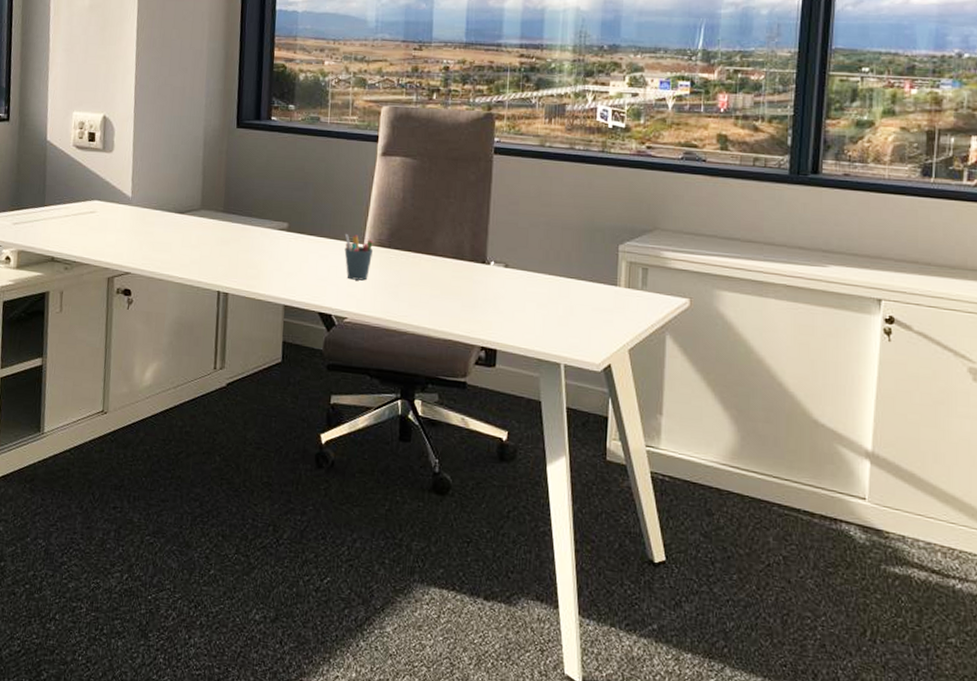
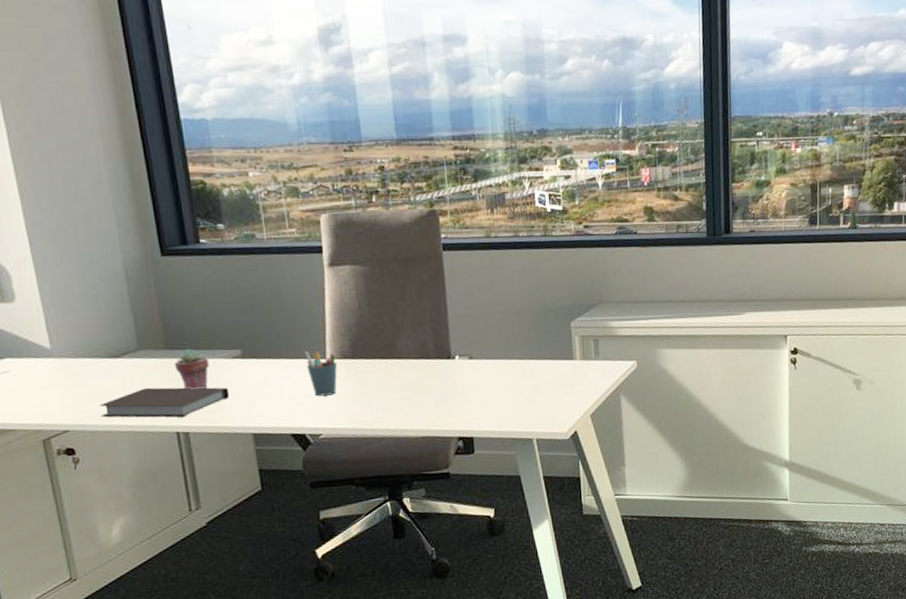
notebook: none [158,245,271,278] -> present [99,387,230,418]
potted succulent: none [228,215,258,255] -> present [174,349,210,390]

